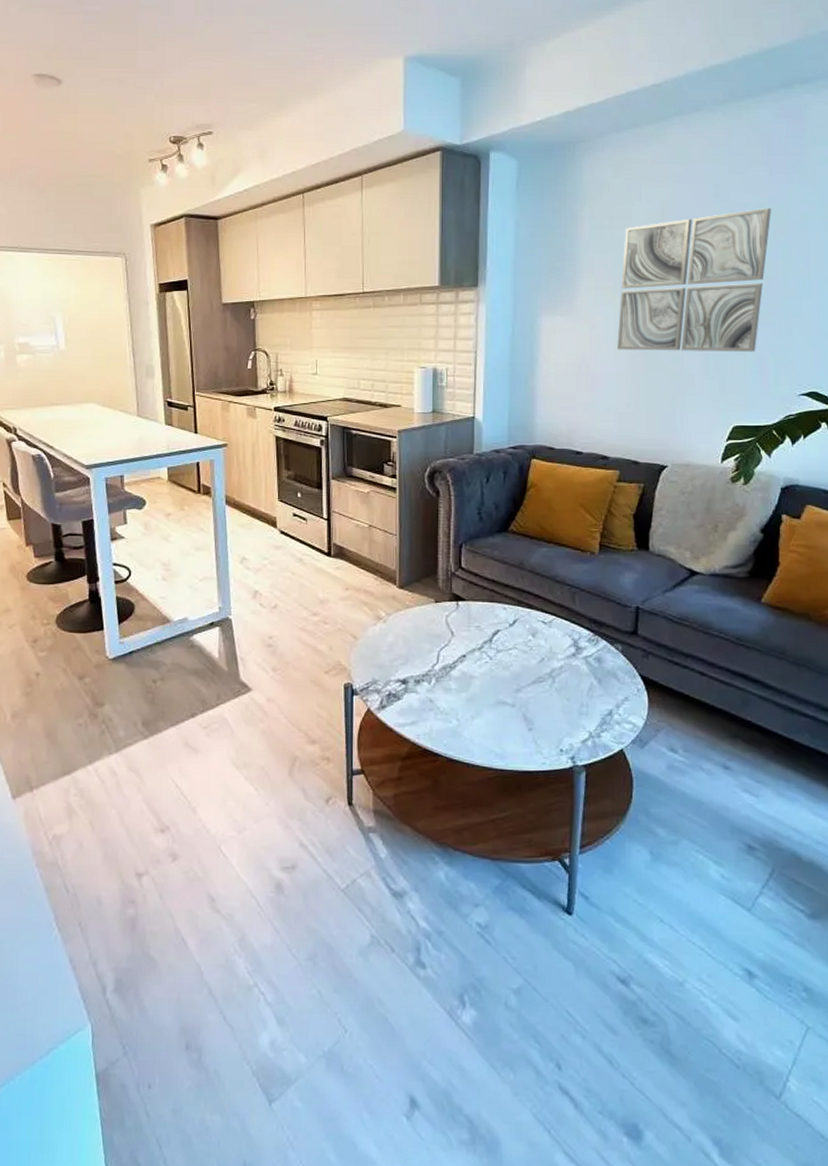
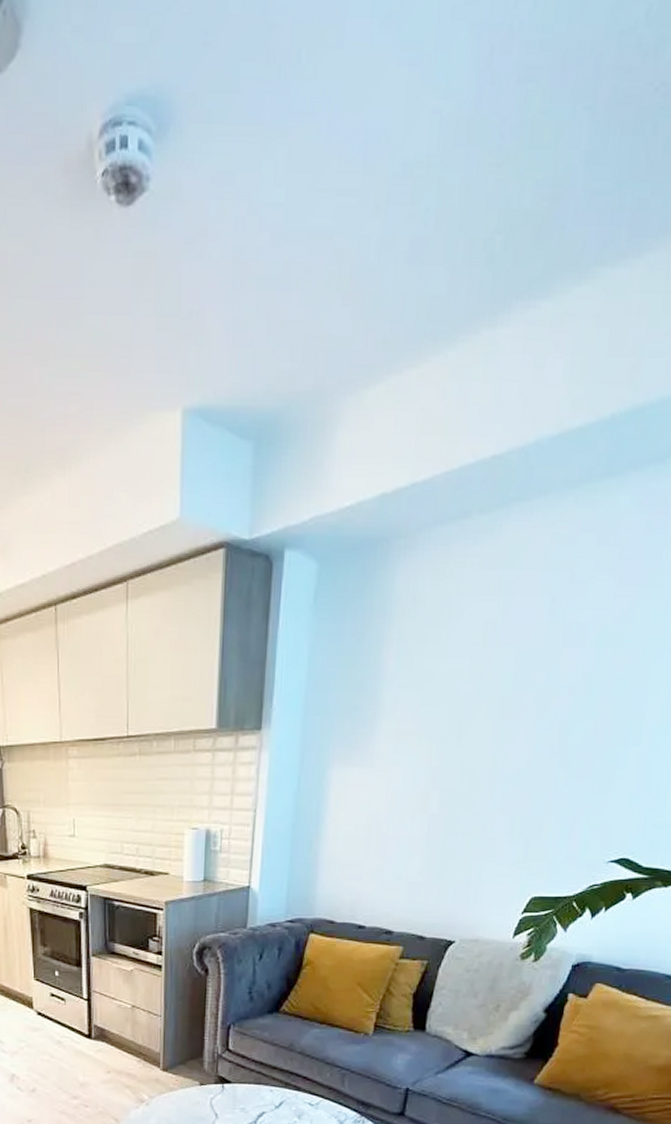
wall art: present [617,207,771,352] -> none [414,630,613,811]

